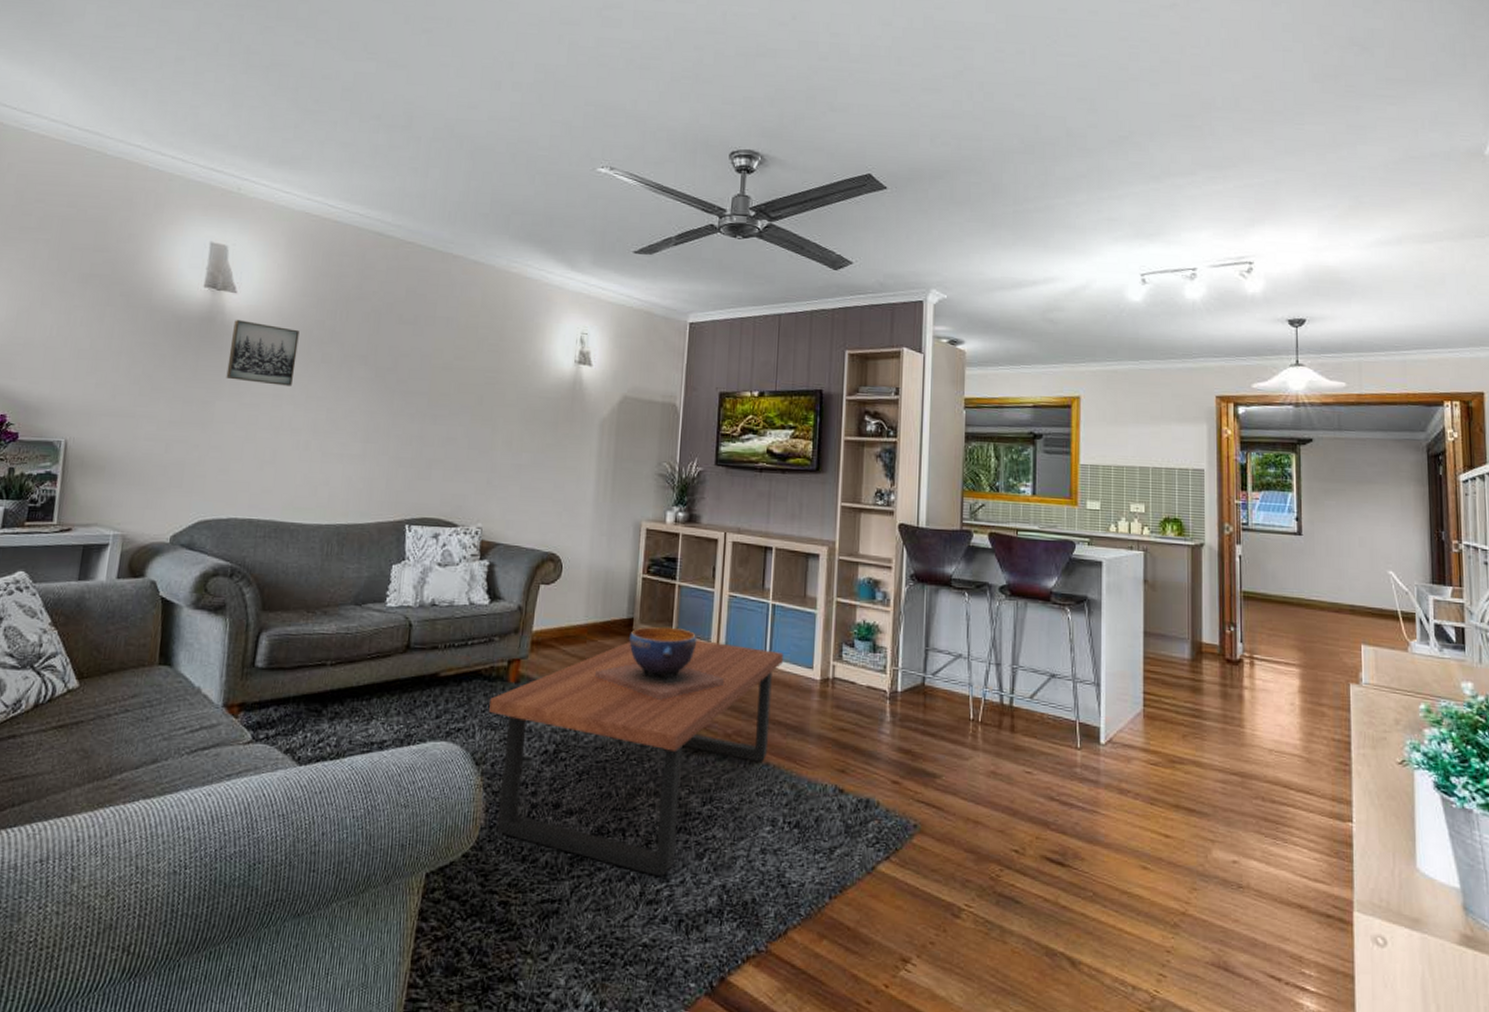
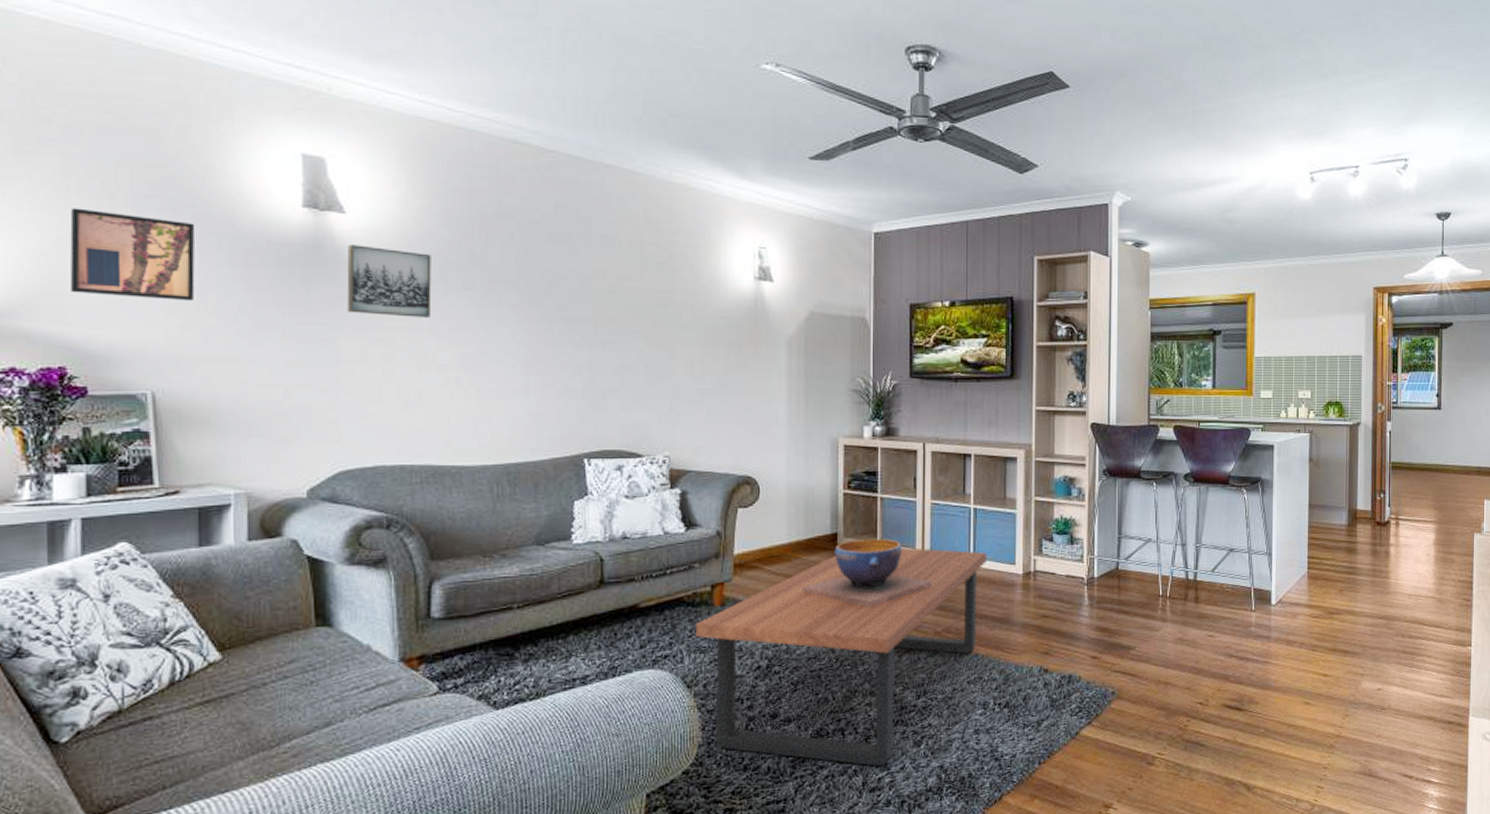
wall art: none [20,283,121,364] -> present [69,208,196,302]

